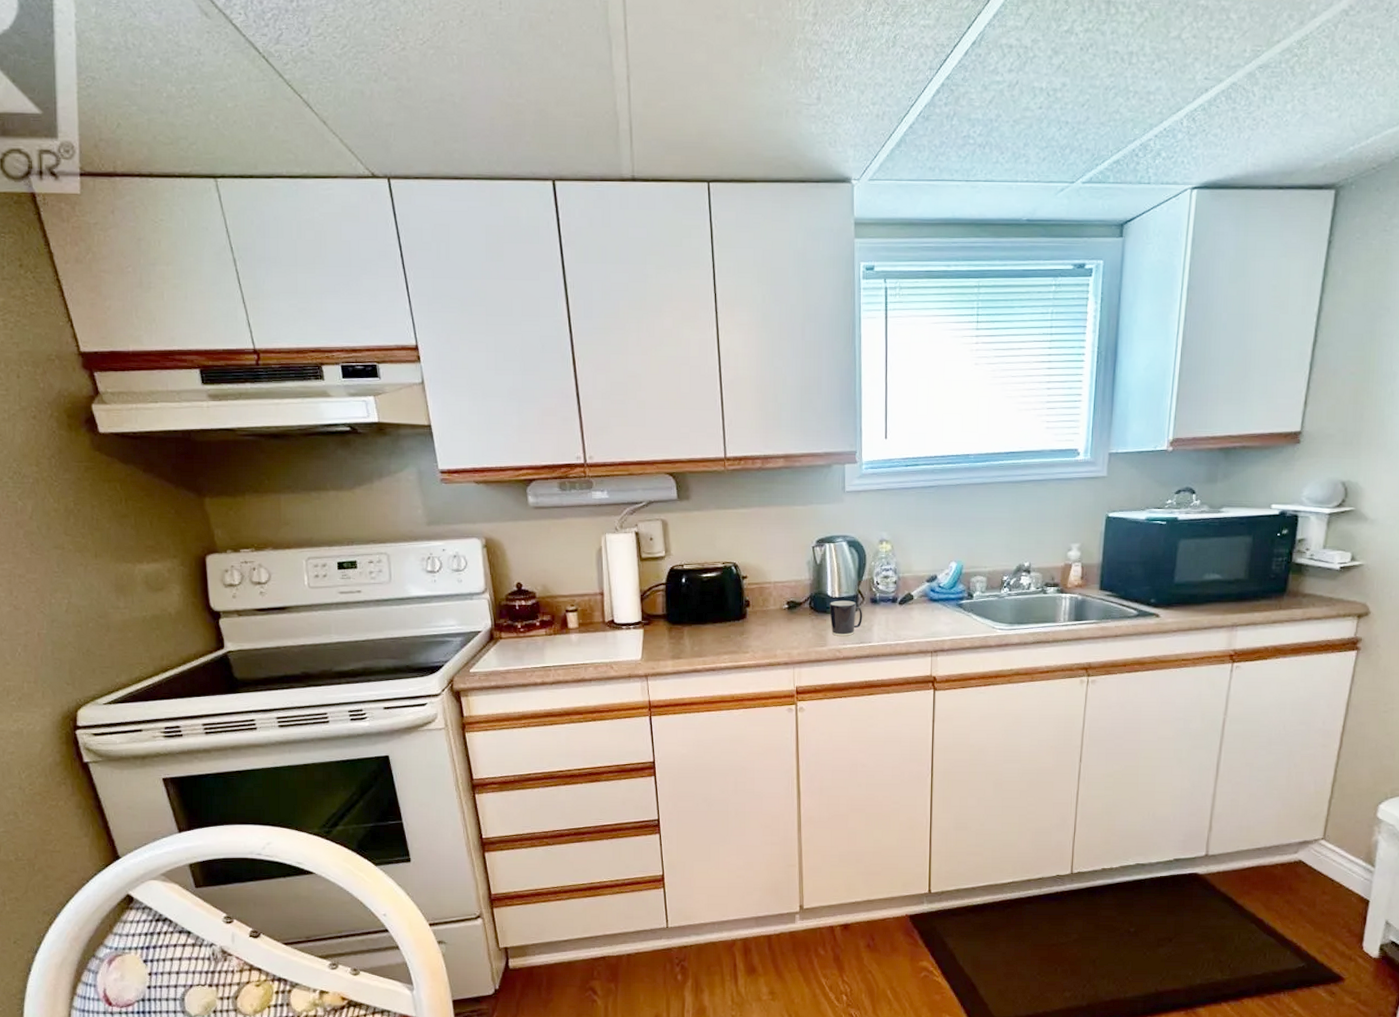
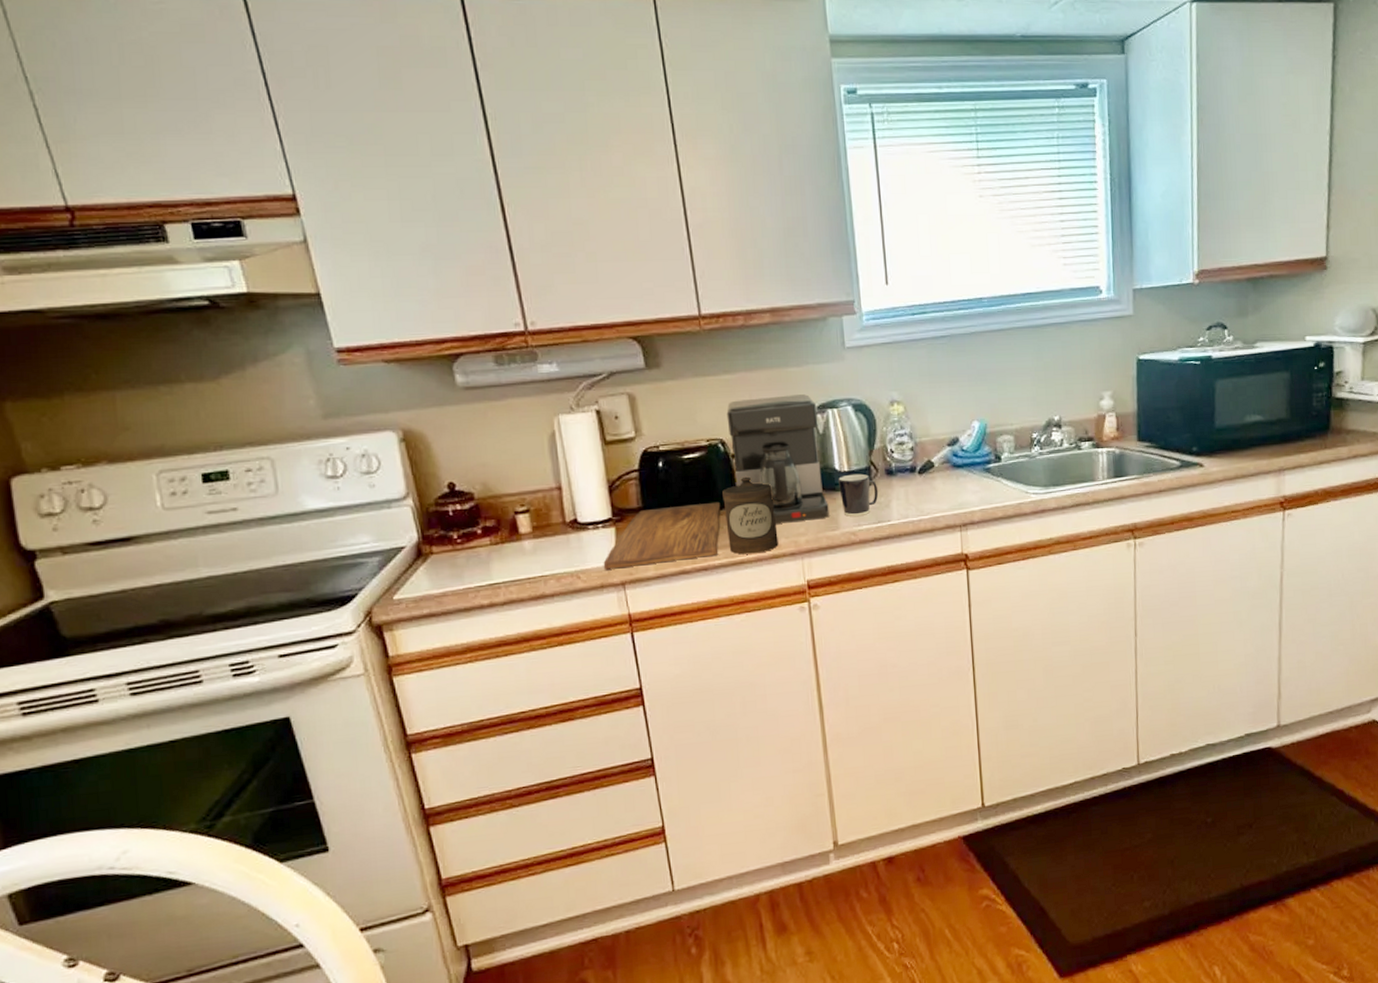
cutting board: none [632,615,730,663] -> present [603,501,721,570]
canister: none [732,595,775,661] -> present [722,476,779,555]
coffee maker: none [740,529,820,637] -> present [726,394,829,524]

